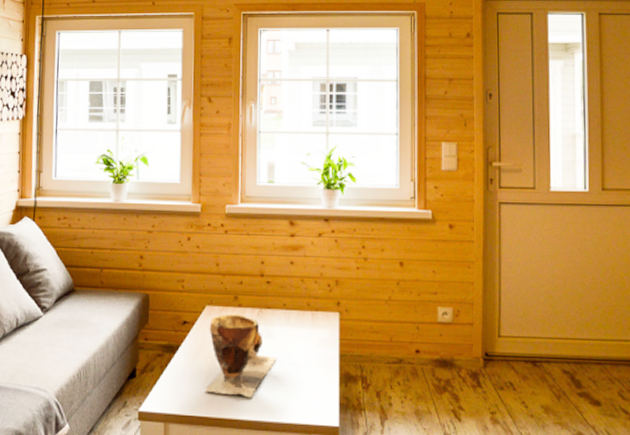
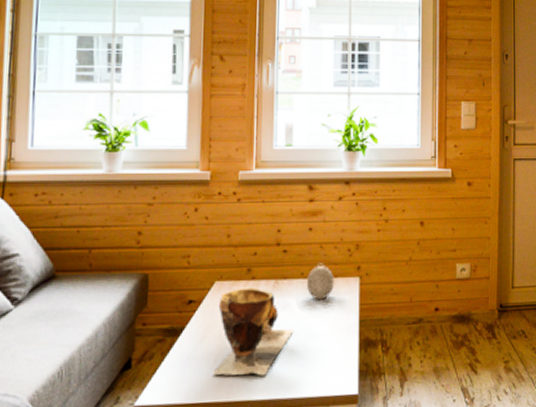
decorative ball: none [288,296,315,332] -> present [306,263,334,300]

